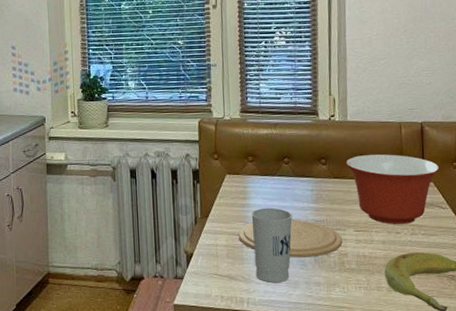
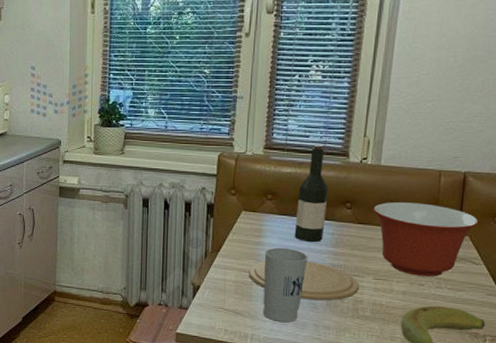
wine bottle: none [276,105,304,201] -> present [294,144,329,243]

